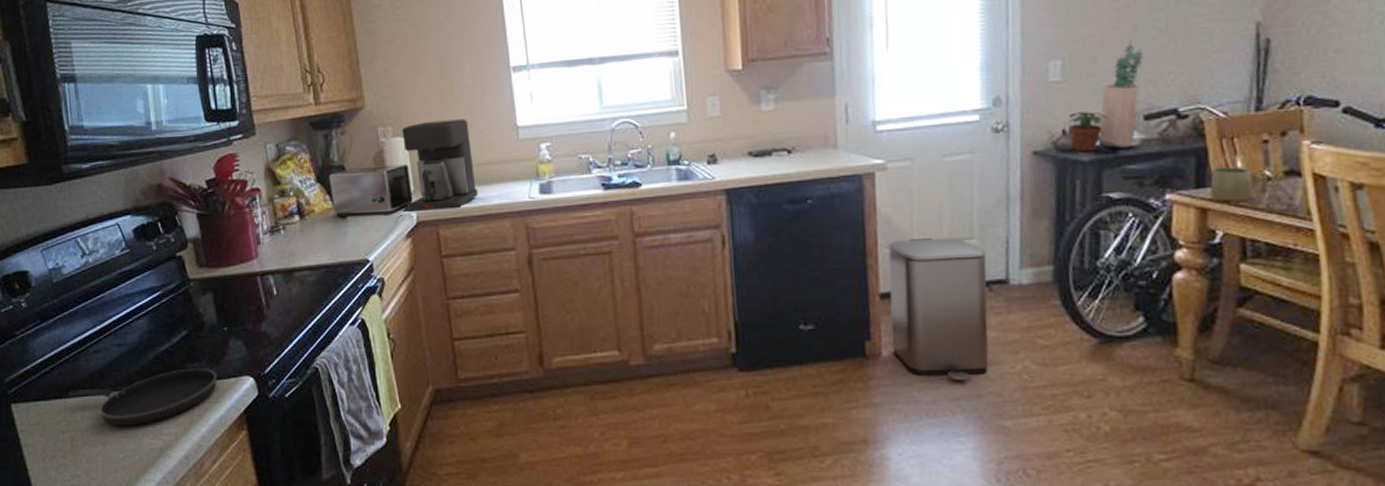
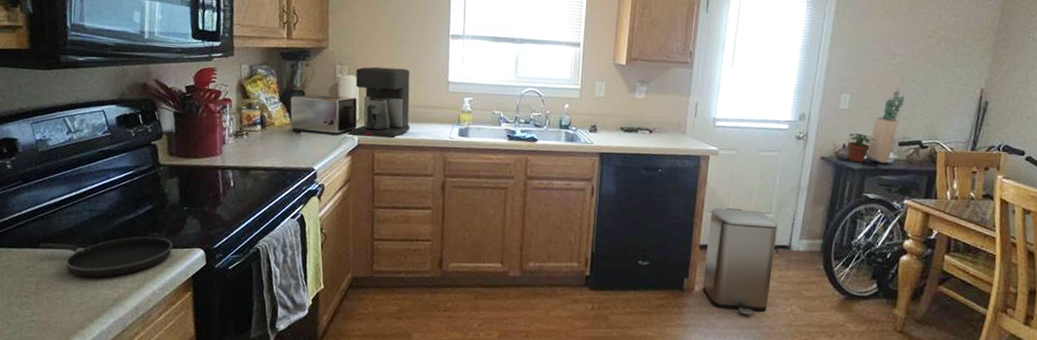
mug: present [1210,166,1259,202] -> none [934,186,966,212]

